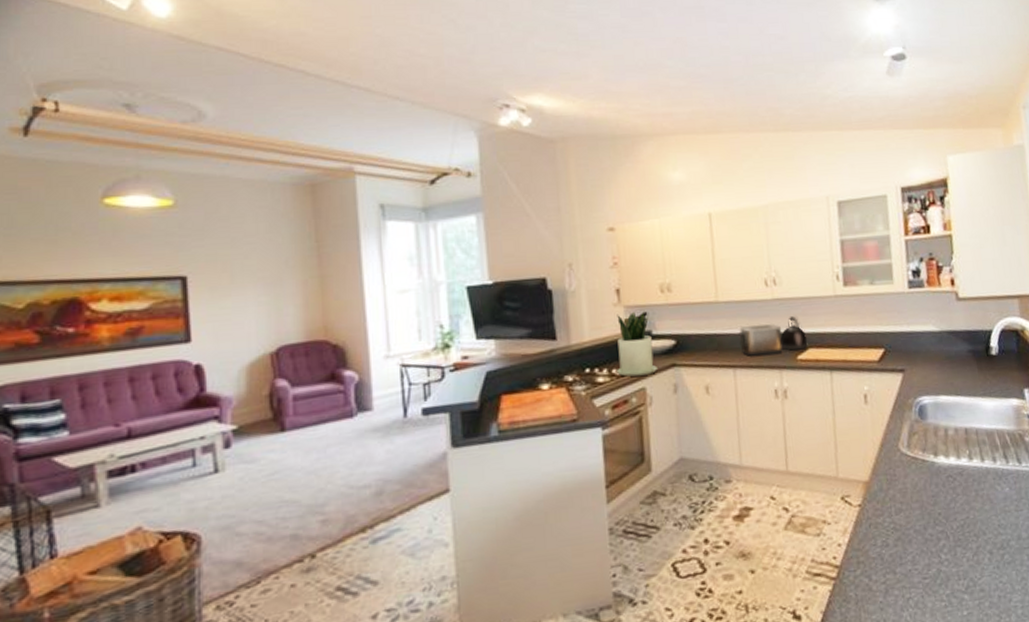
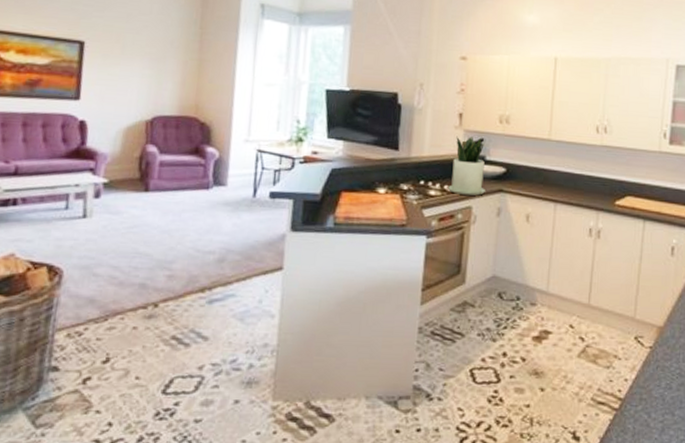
toaster: present [738,324,783,356] -> none [564,166,605,196]
kettle: present [781,317,808,352] -> none [602,164,627,198]

